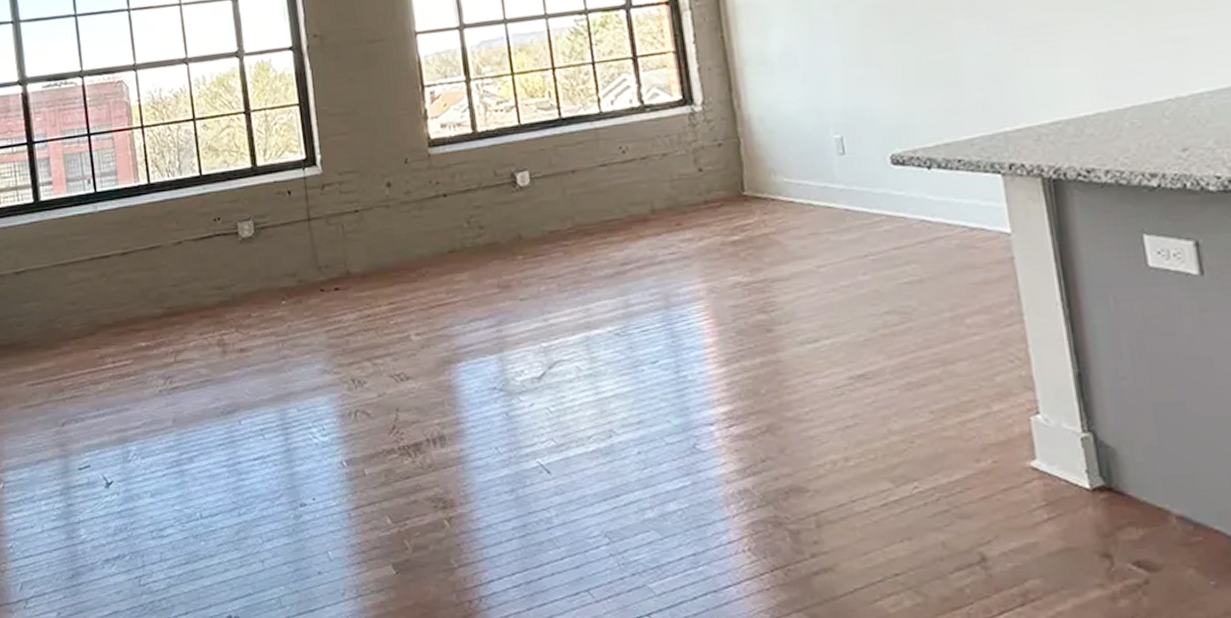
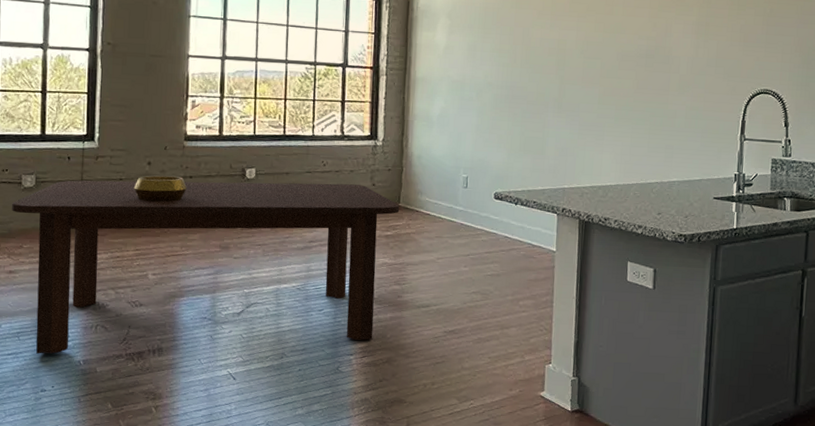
dining table: none [231,172,746,456] -> present [12,180,400,354]
decorative bowl: none [373,197,442,237] -> present [133,175,187,202]

